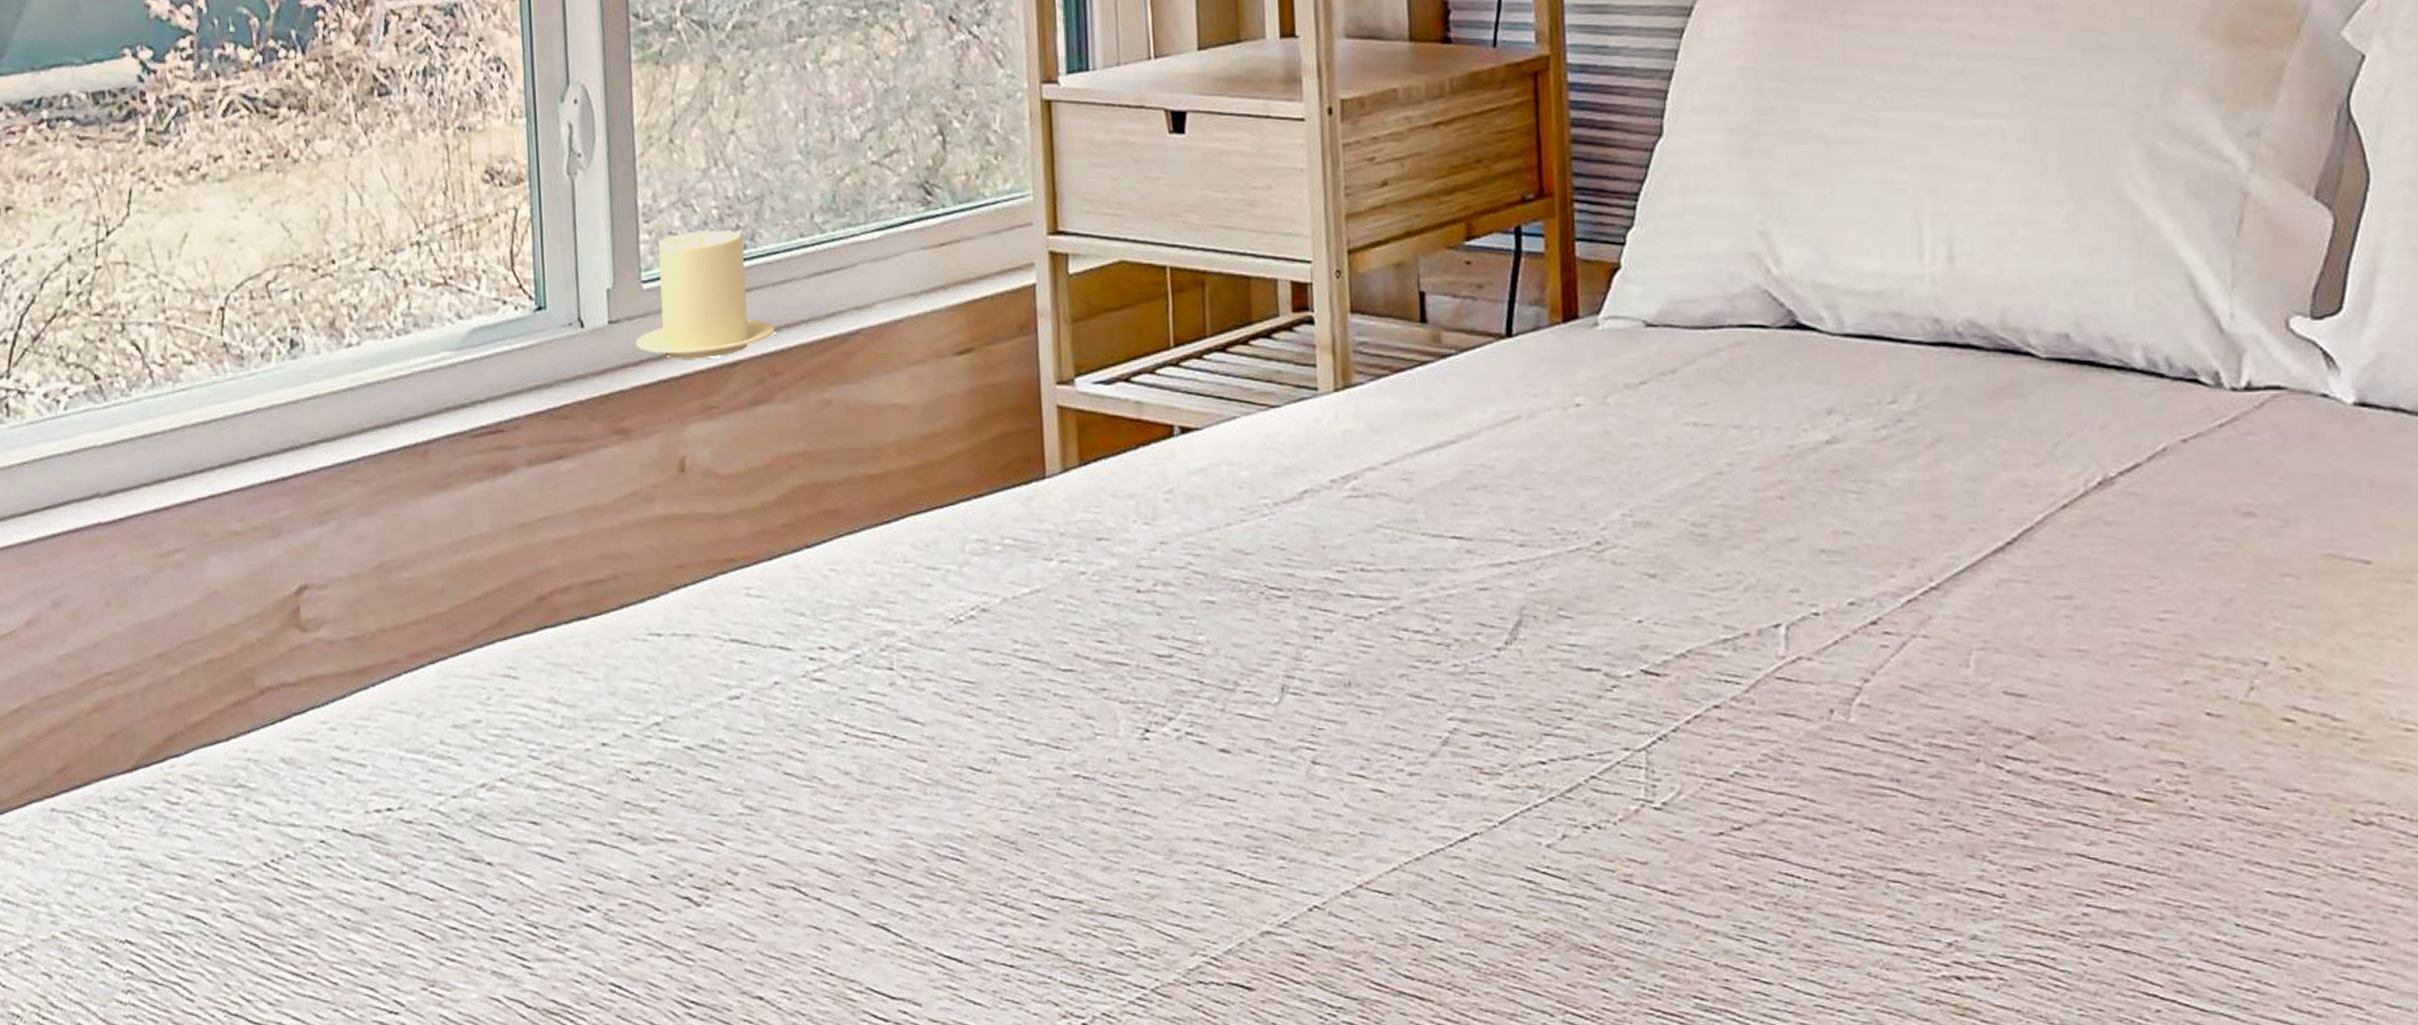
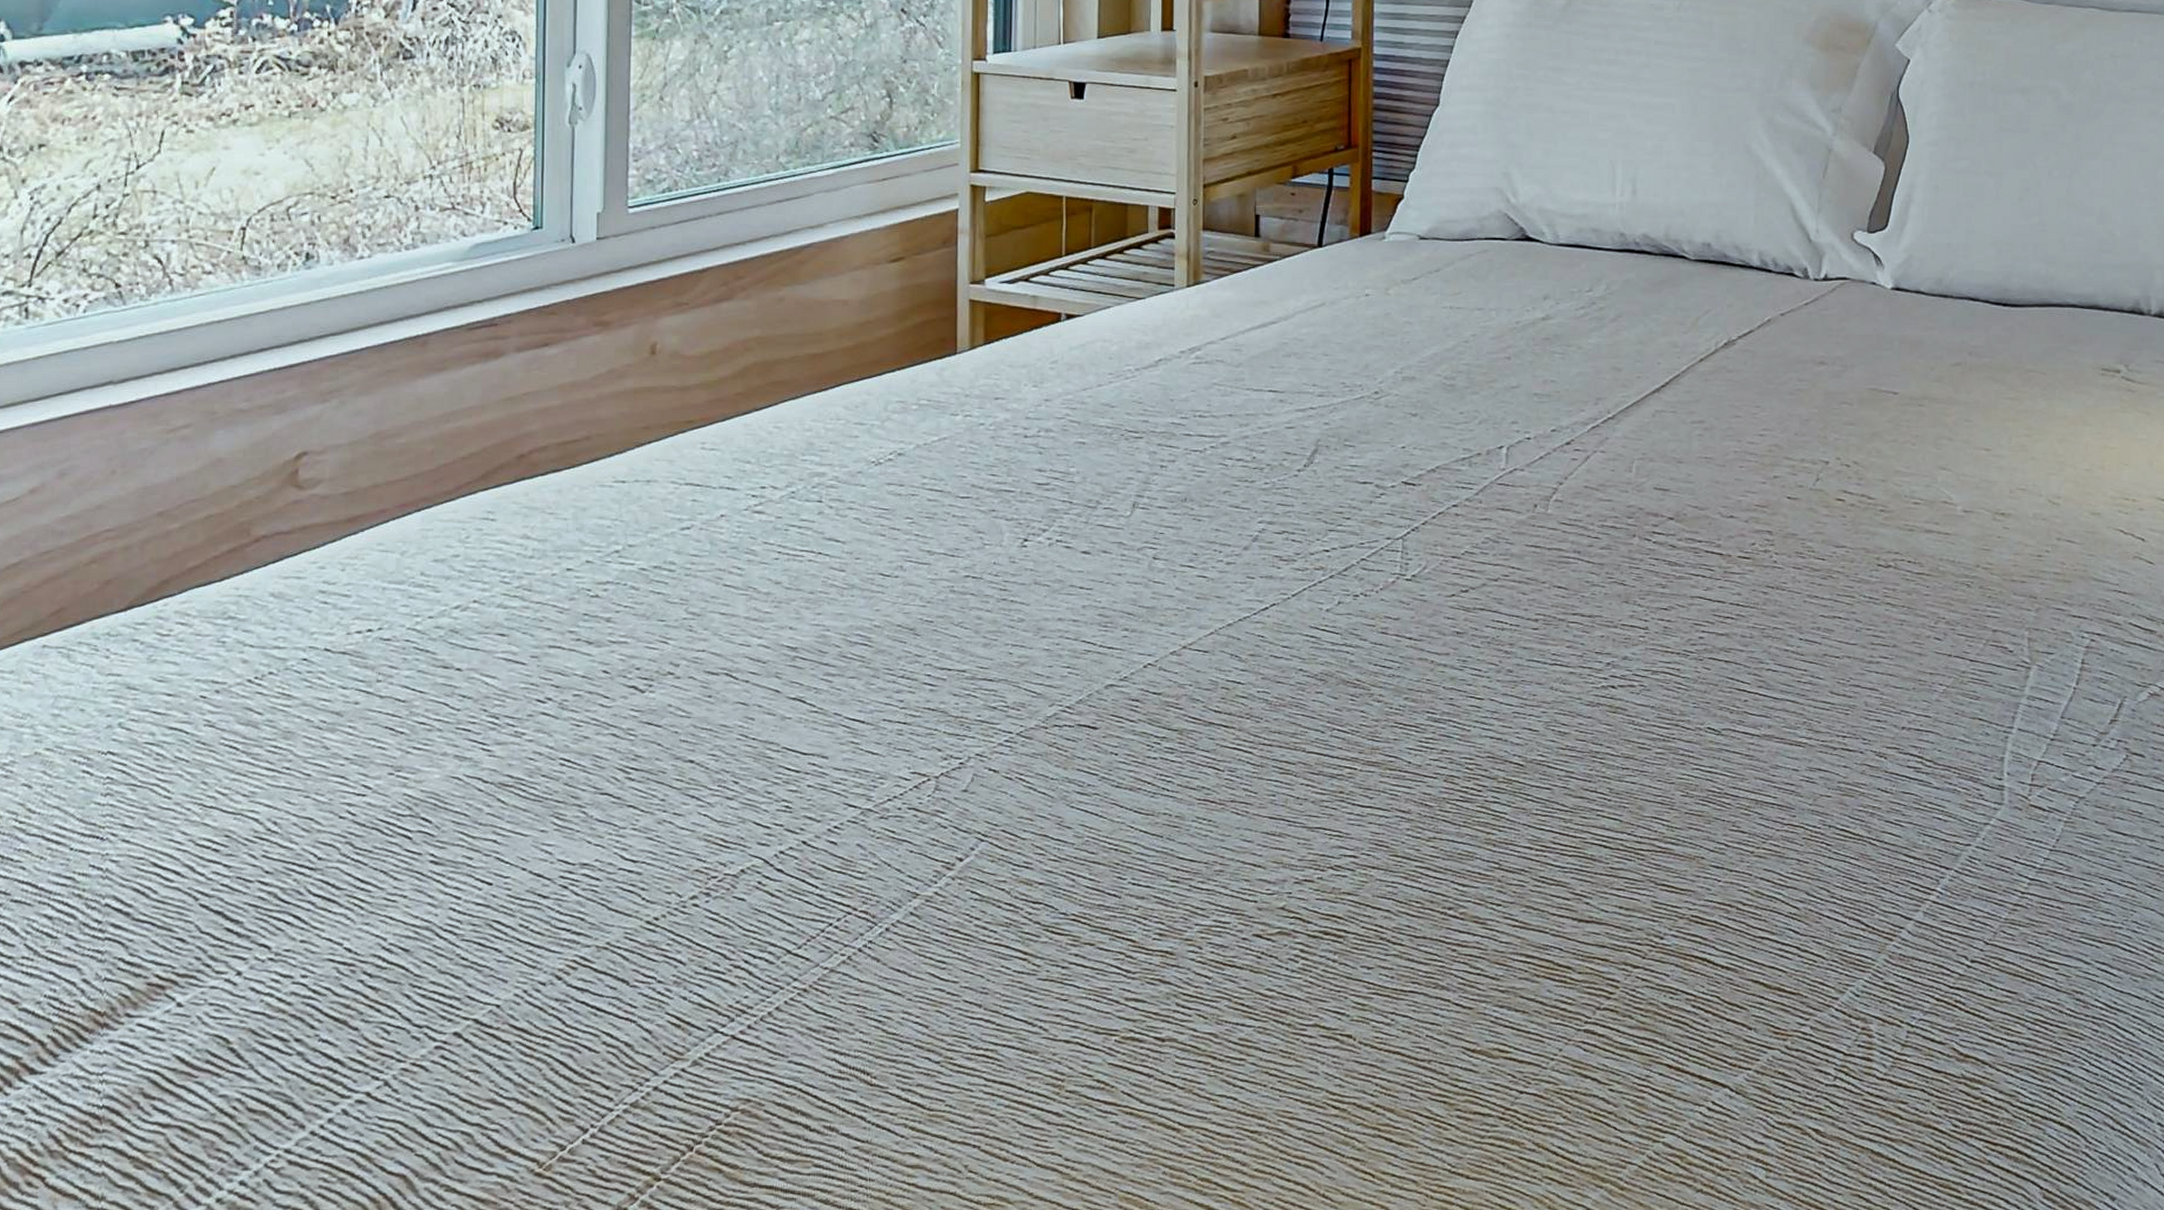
candle: present [635,231,776,359] -> none [619,168,741,267]

